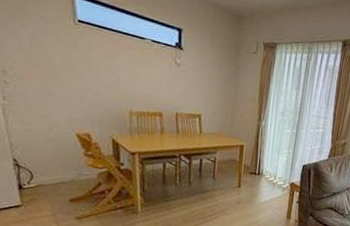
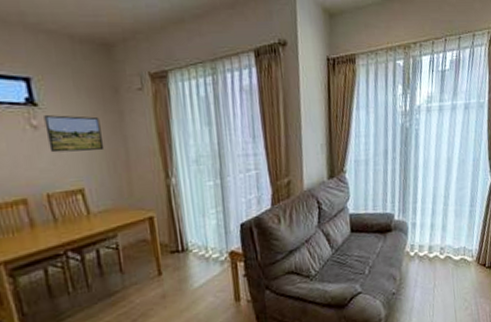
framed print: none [184,58,222,91] -> present [44,115,105,153]

